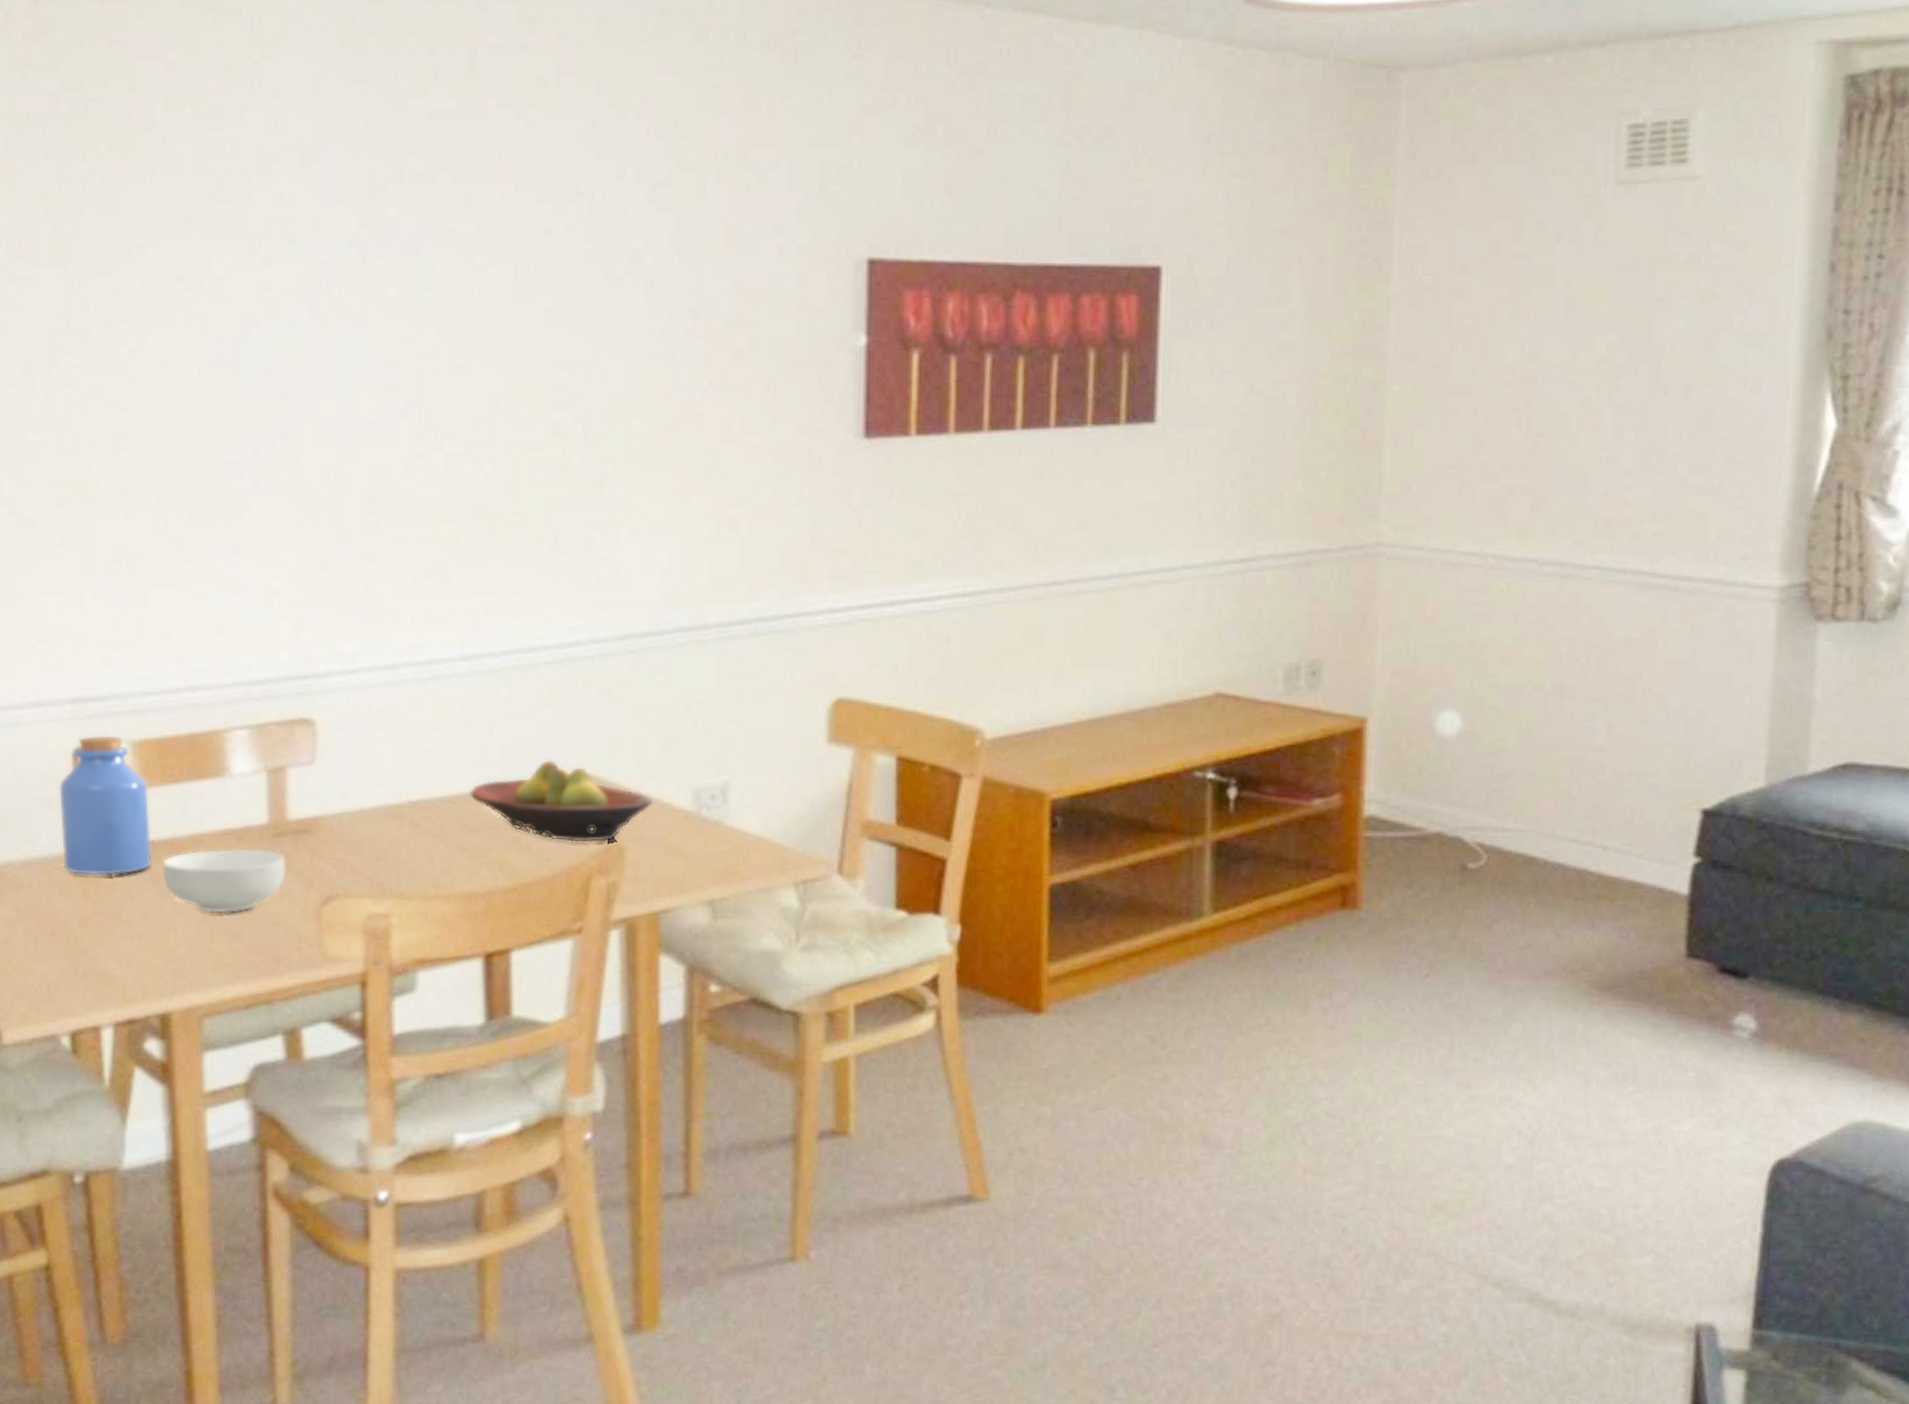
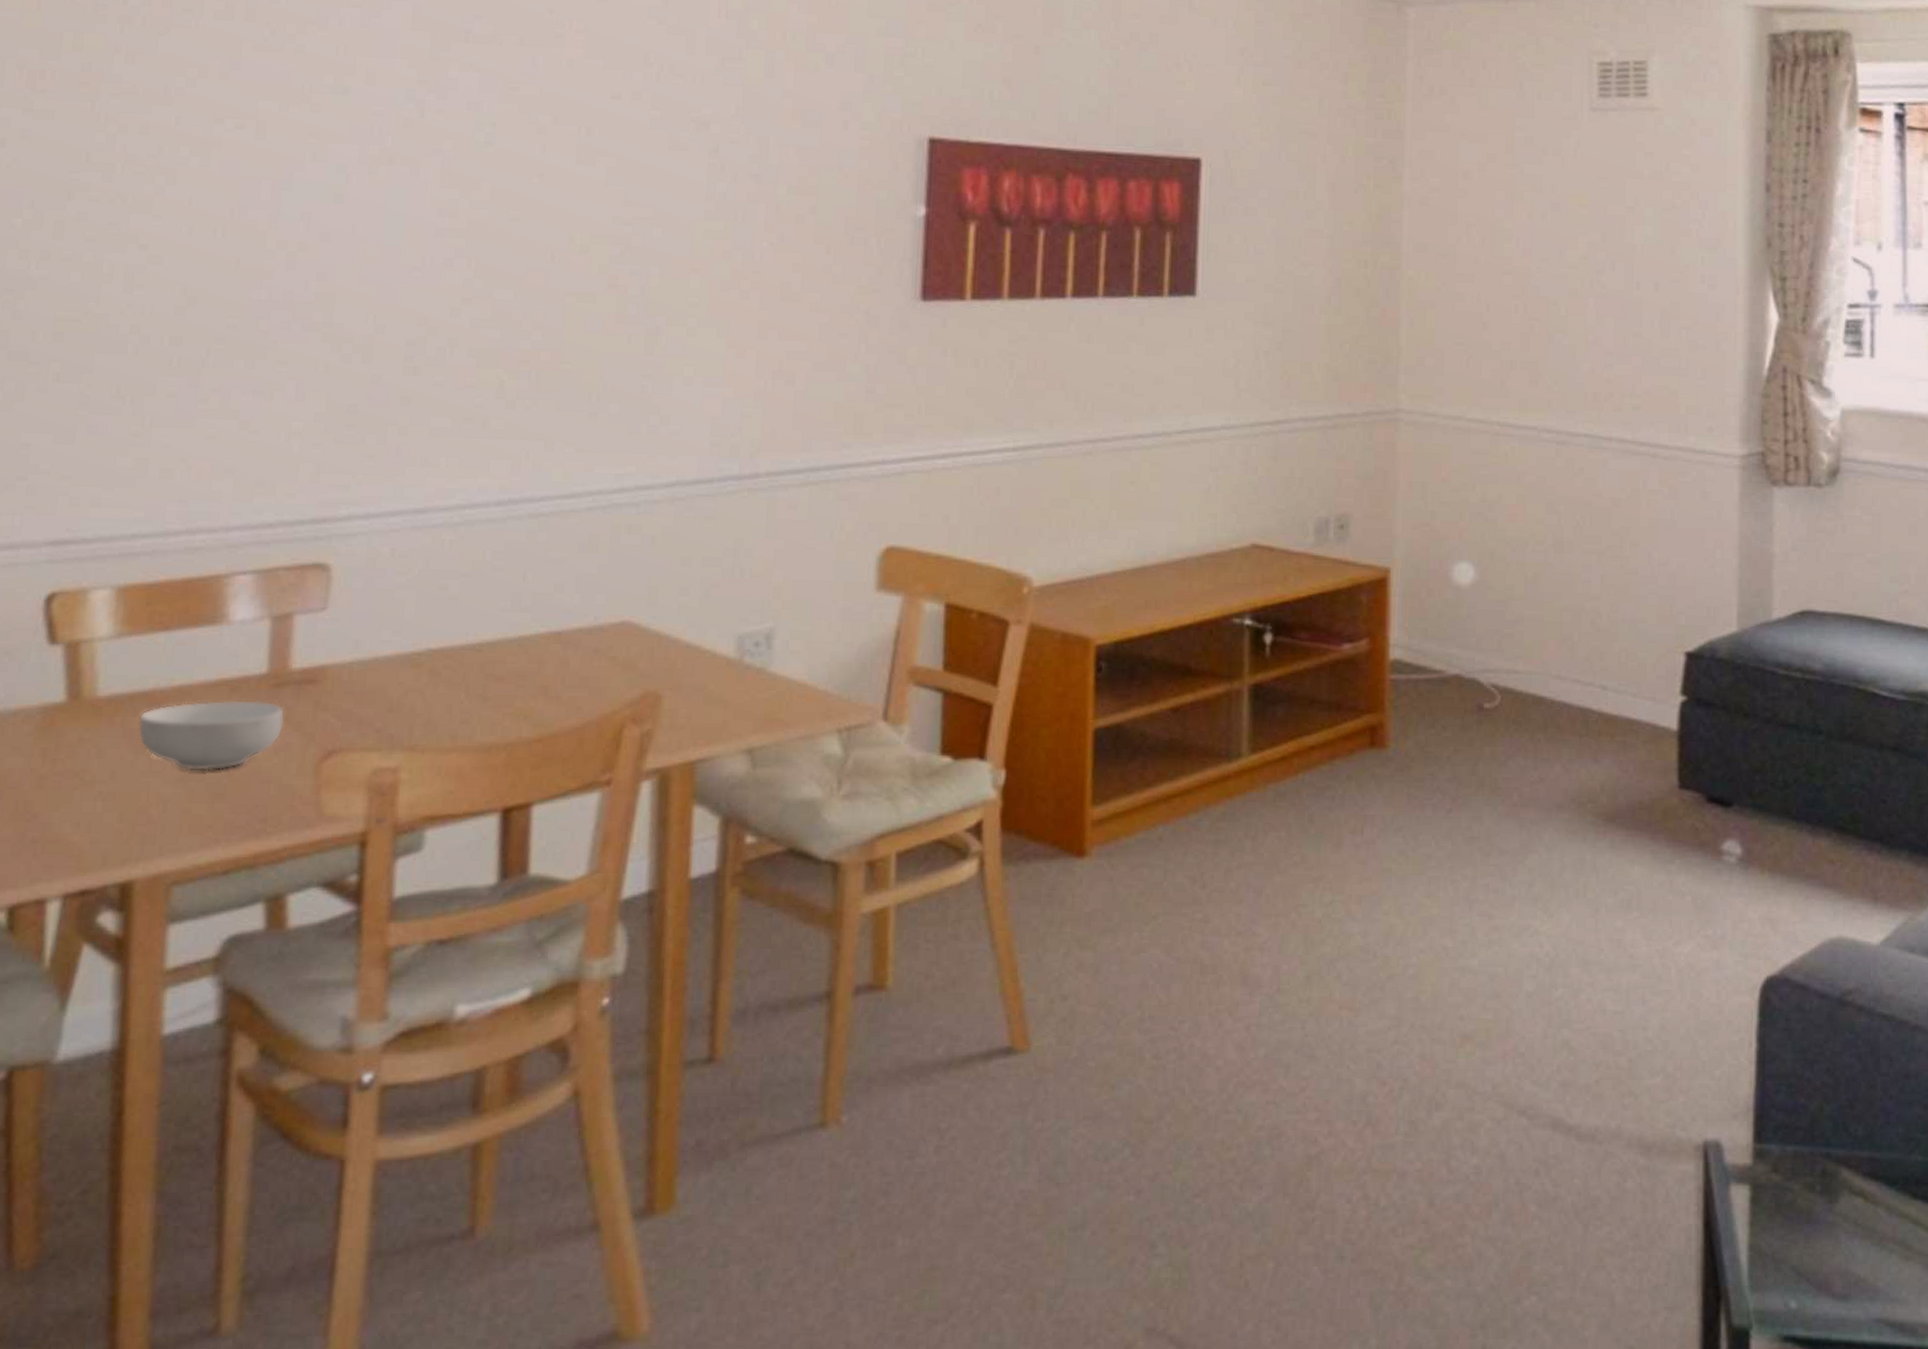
jar: present [58,735,153,876] -> none [19,579,132,732]
fruit bowl: present [469,759,654,843] -> none [496,605,695,691]

